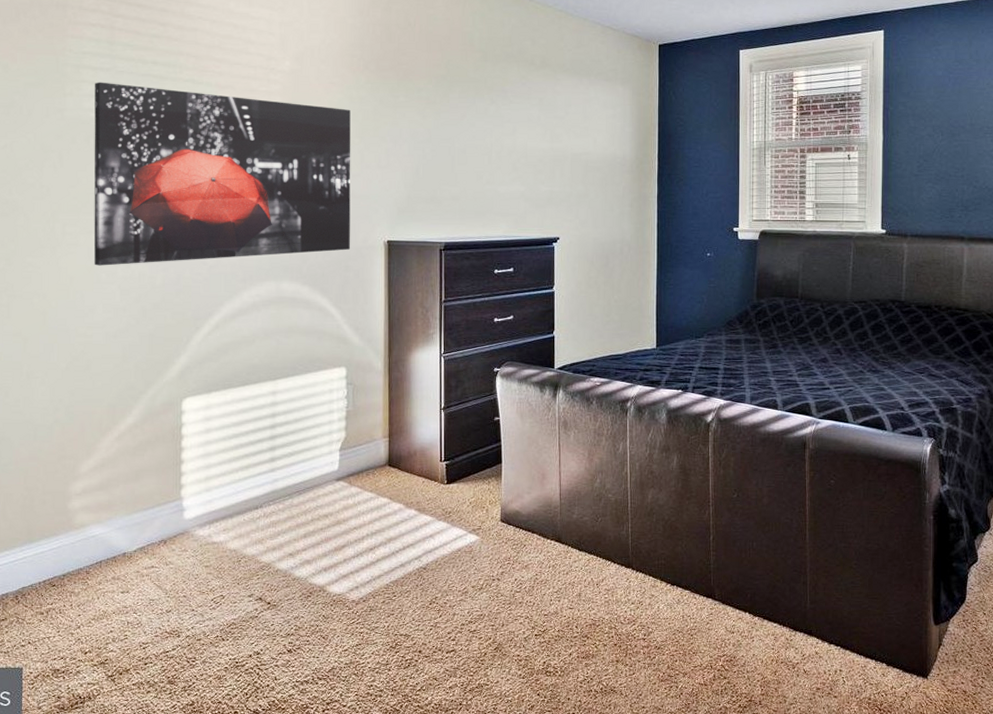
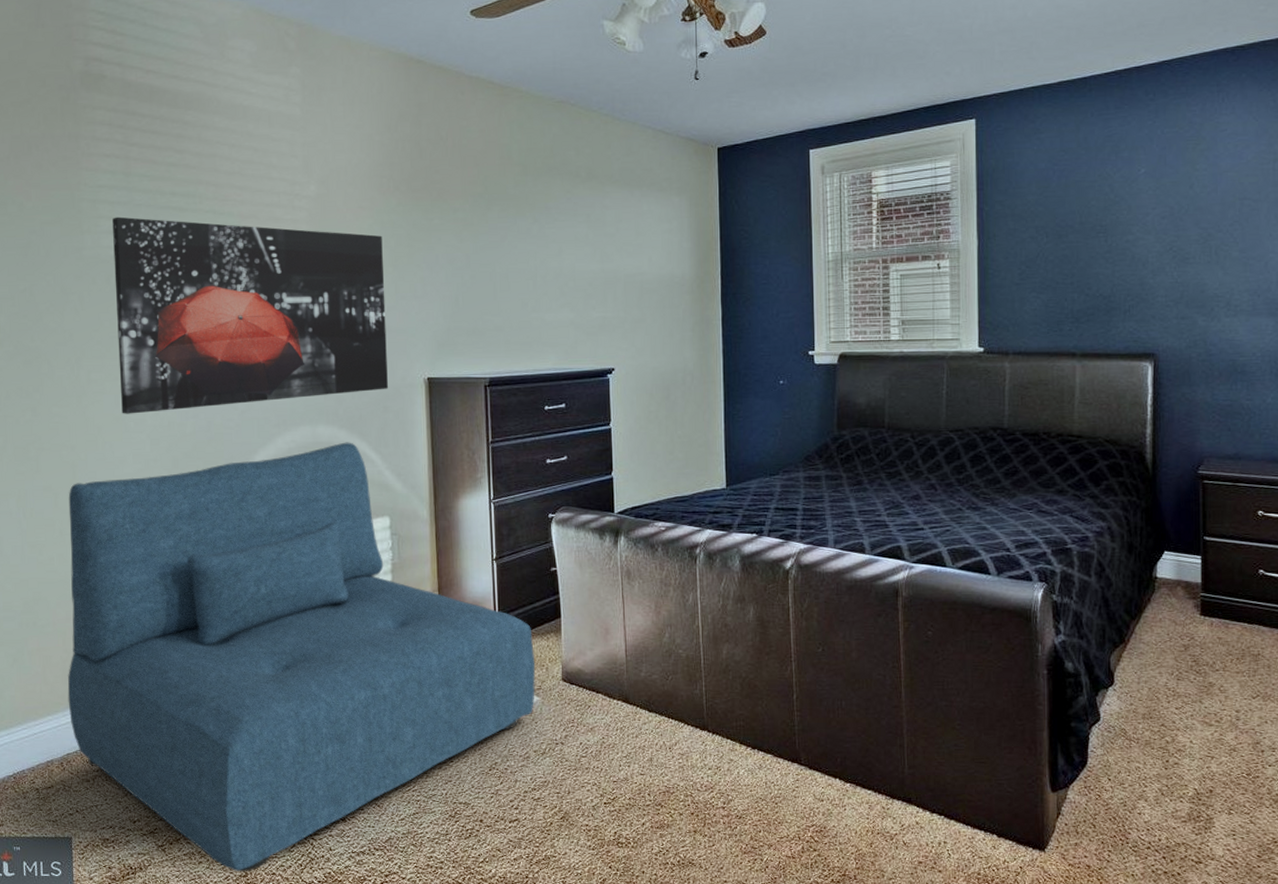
sofa: none [26,297,477,701] -> present [67,442,536,872]

